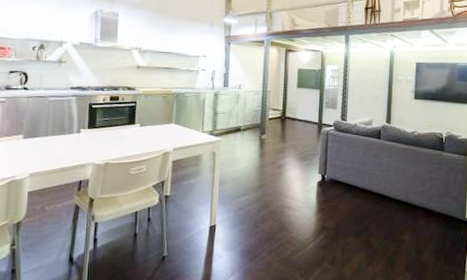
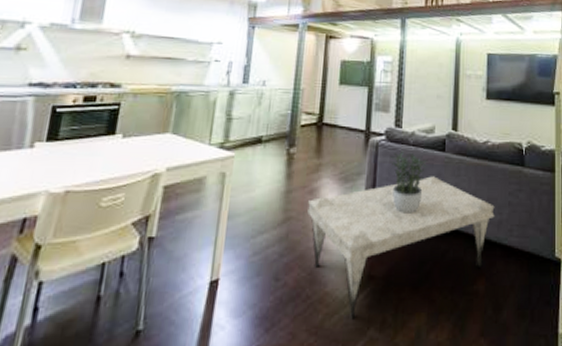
coffee table: none [276,157,419,255] -> present [307,176,495,320]
potted plant: none [338,138,367,184] -> present [390,150,428,213]

